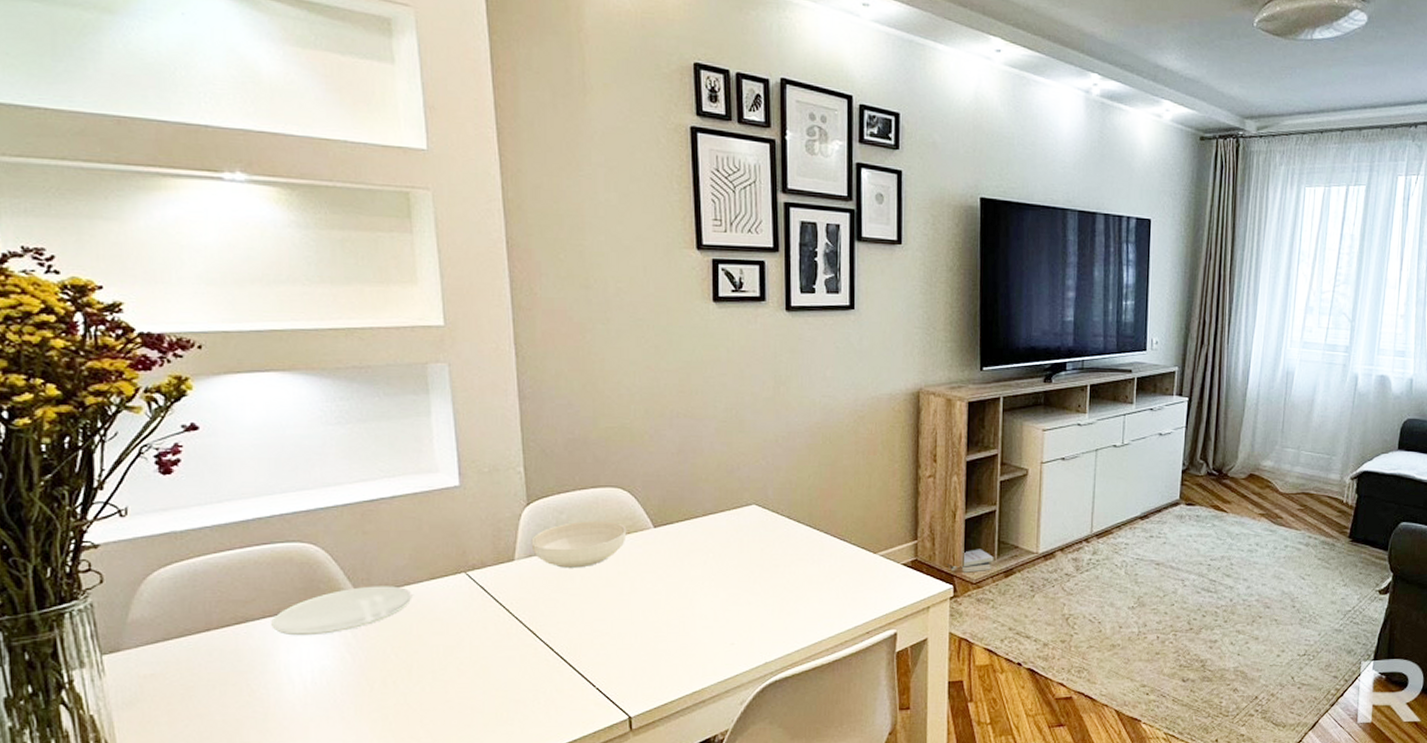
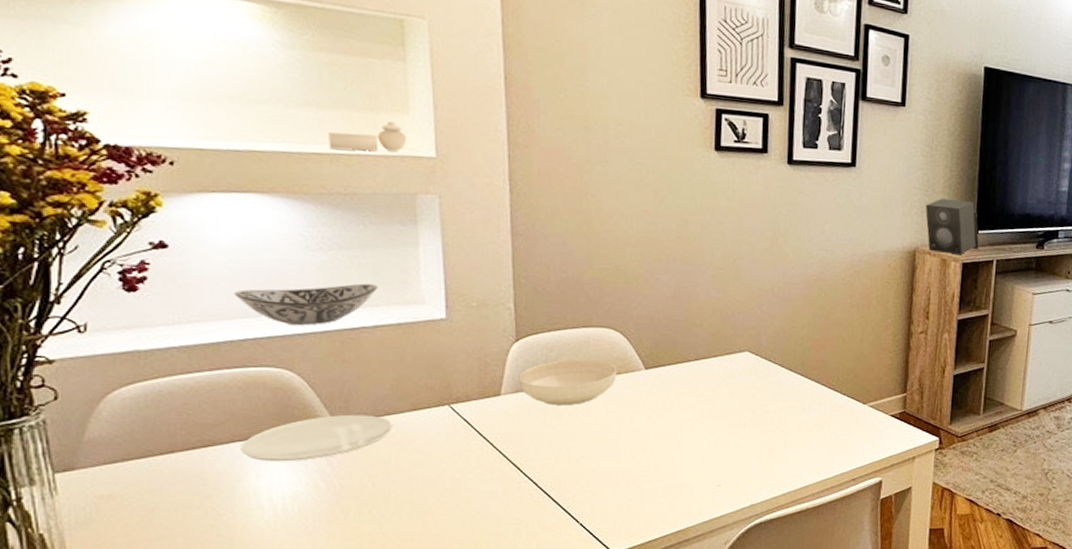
decorative bowl: none [259,455,395,499] -> present [233,283,379,325]
candle: none [343,293,417,324] -> present [329,121,407,152]
speaker: none [928,337,984,394] -> present [926,199,979,255]
books: present [945,549,994,574] -> none [932,404,980,427]

